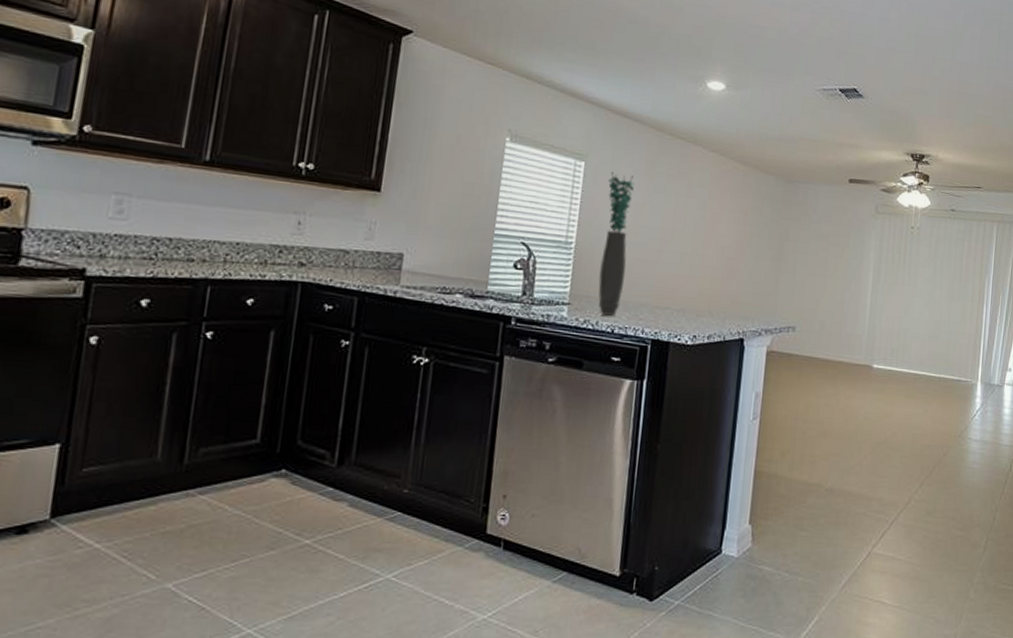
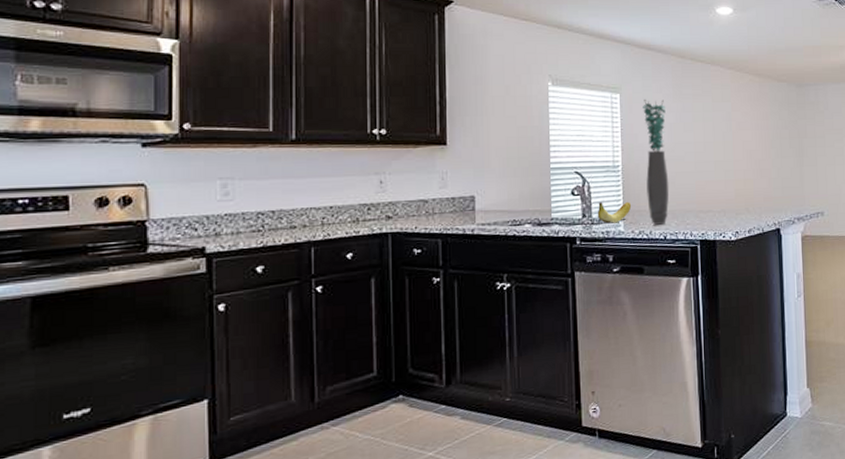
fruit: none [539,281,580,307] -> present [597,201,632,224]

